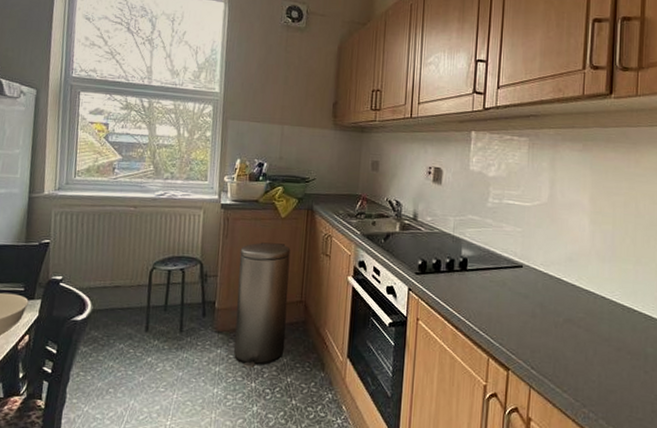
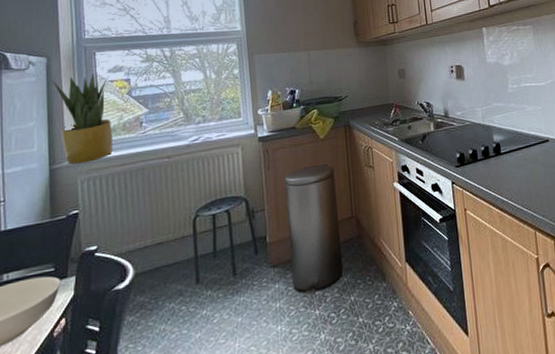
planter: none [38,111,91,198] -> present [52,72,114,165]

